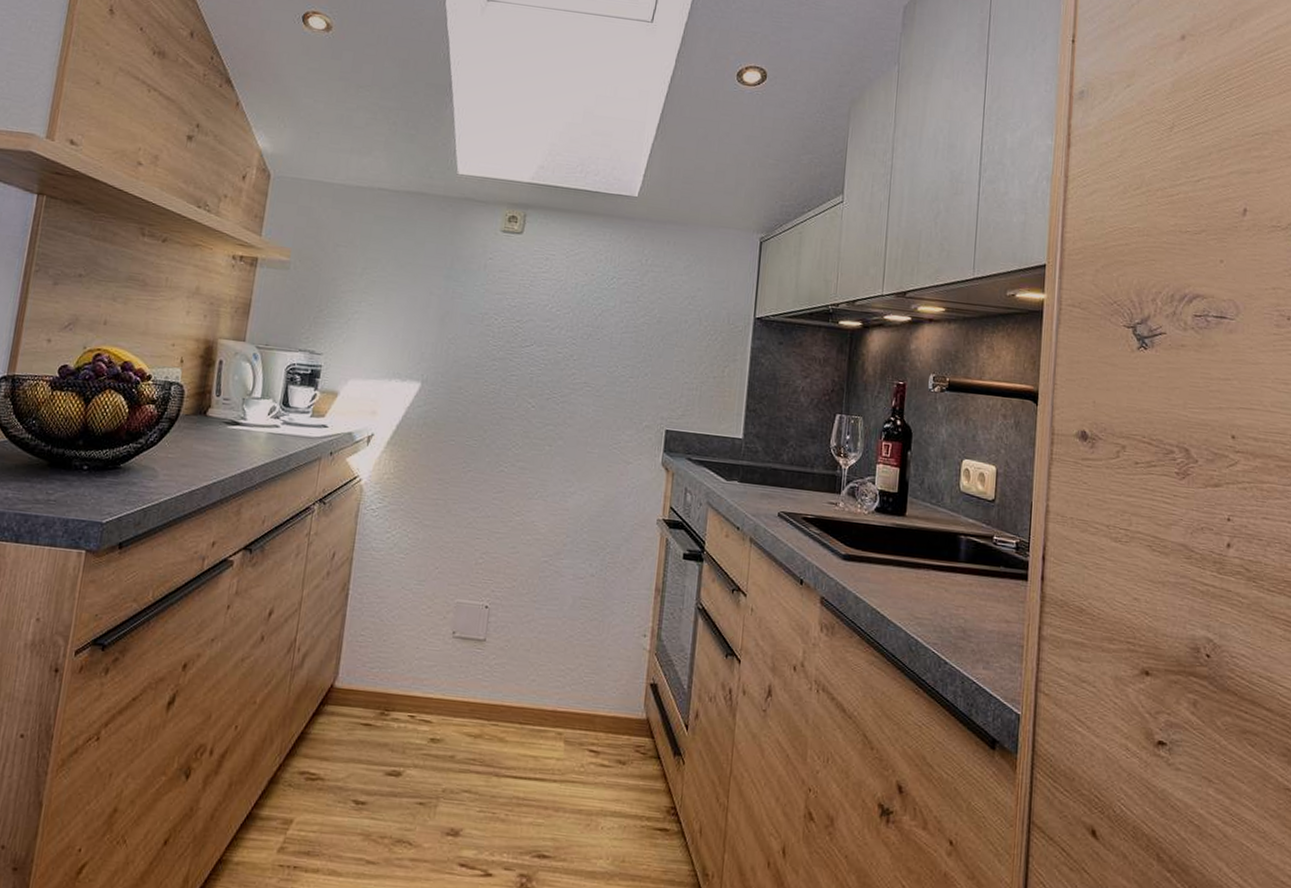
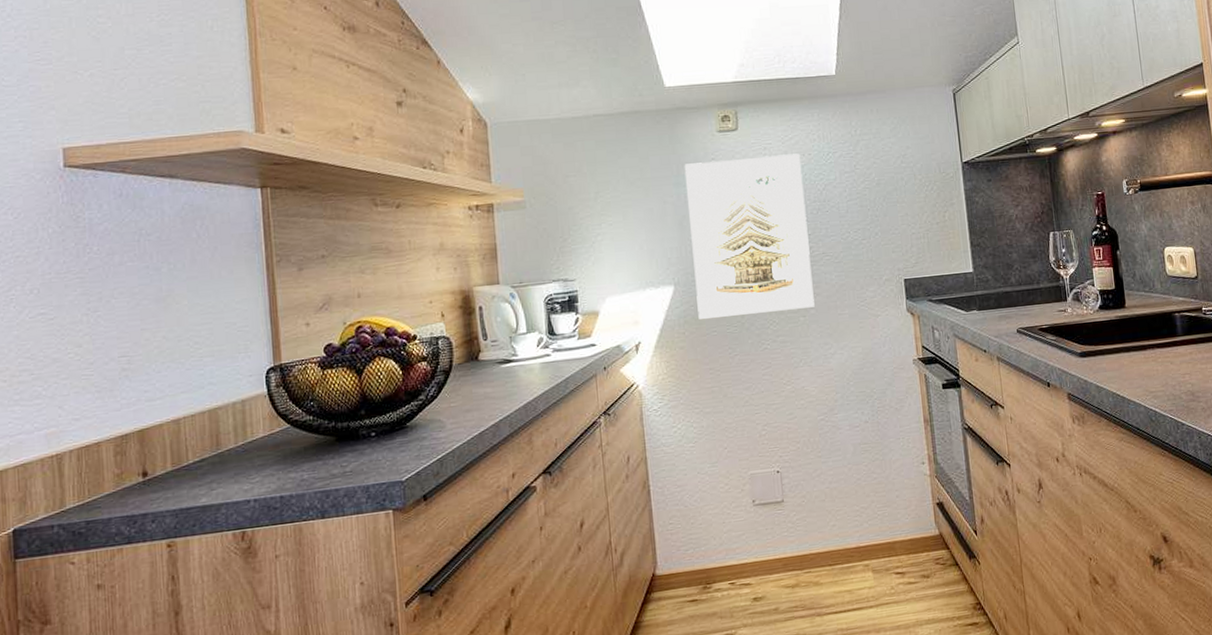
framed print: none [439,258,583,438] -> present [684,153,815,320]

